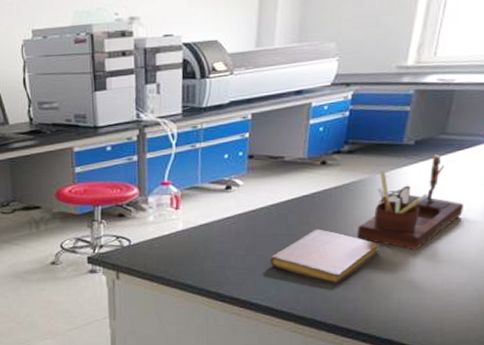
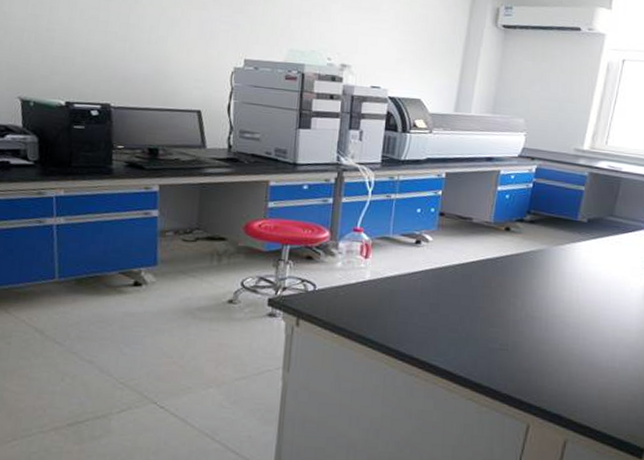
notebook: present [270,229,379,283] -> none [451,293,553,351]
desk organizer: present [356,154,463,251] -> none [533,234,627,325]

